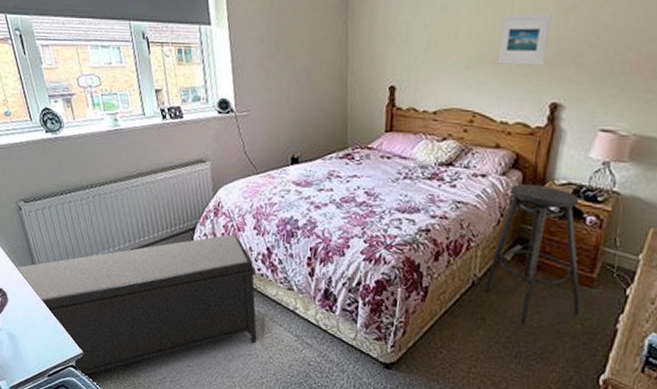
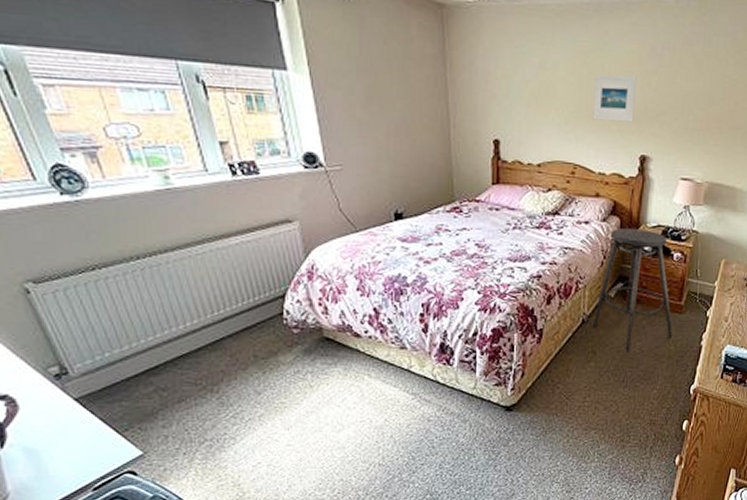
bench: present [16,234,257,376] -> none [28,298,369,481]

